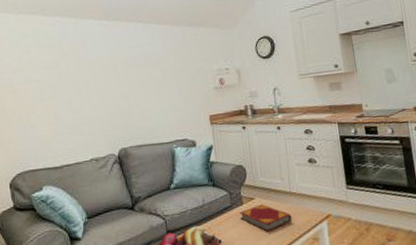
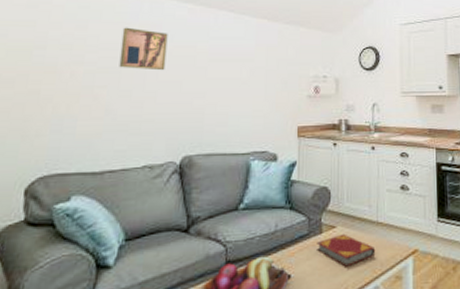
wall art: none [56,47,94,82] -> present [119,27,168,71]

